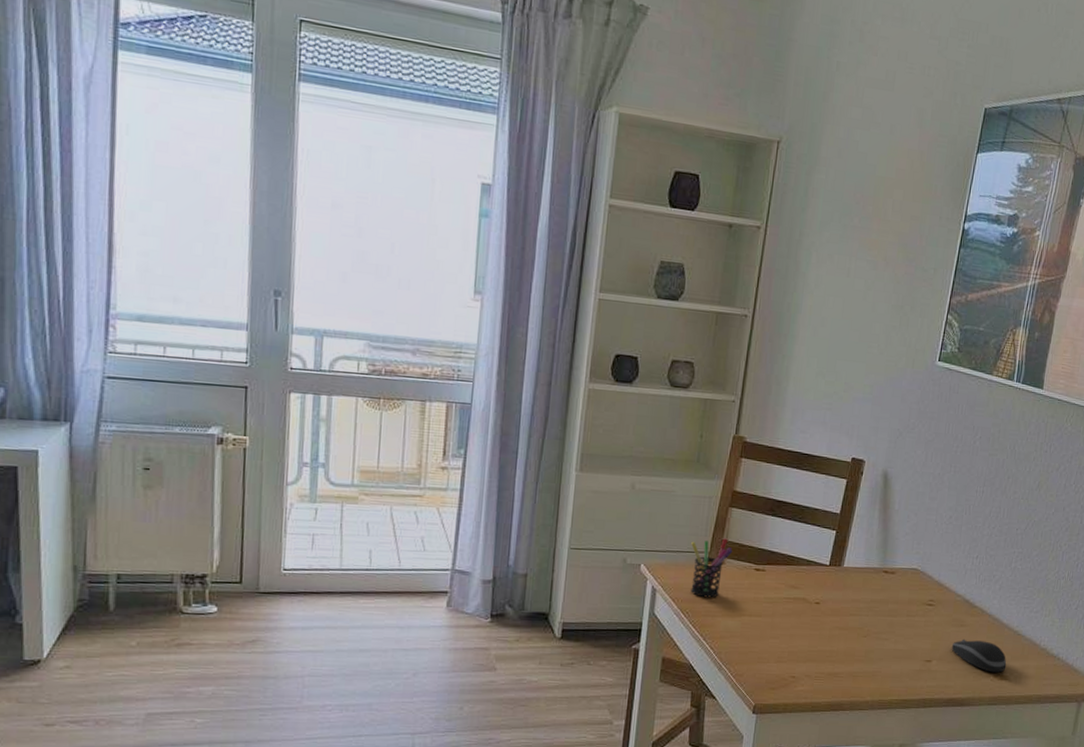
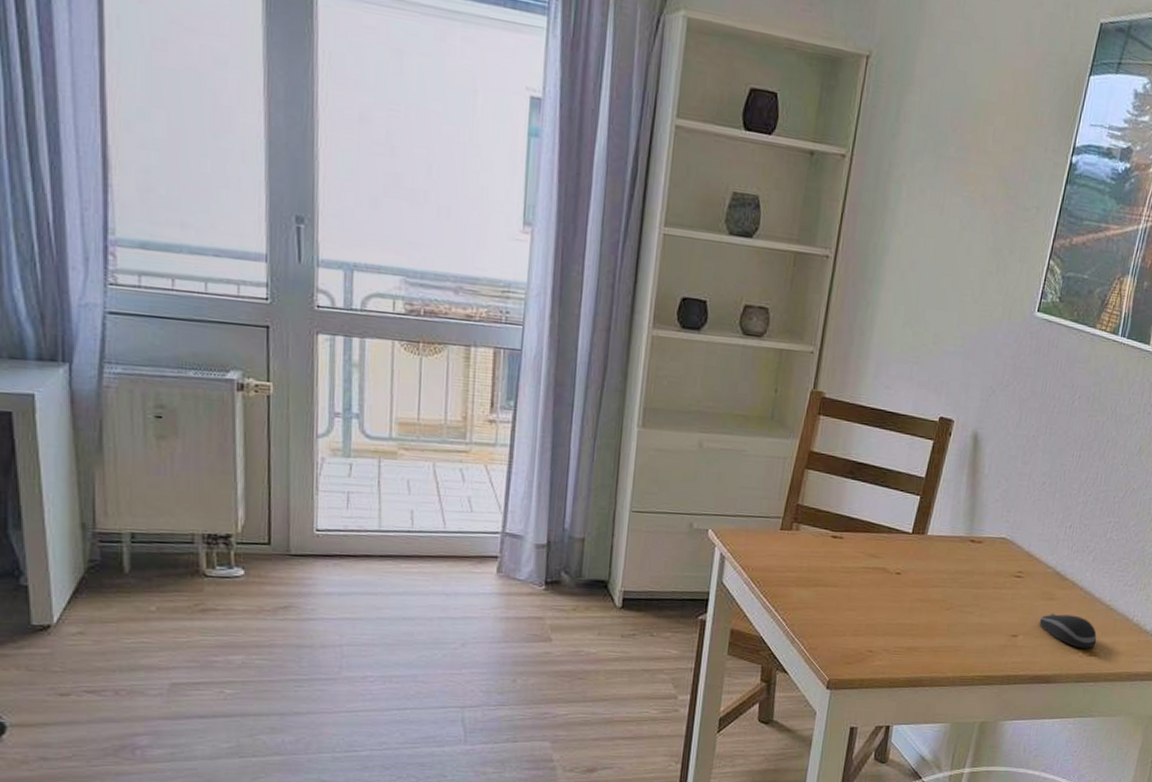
pen holder: present [691,538,733,598] -> none [762,502,809,567]

